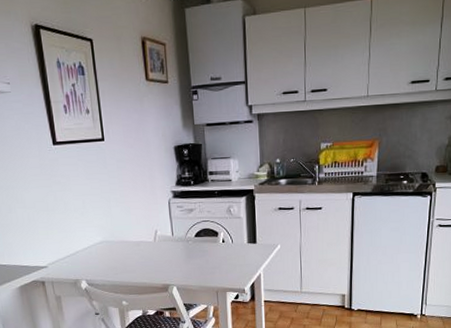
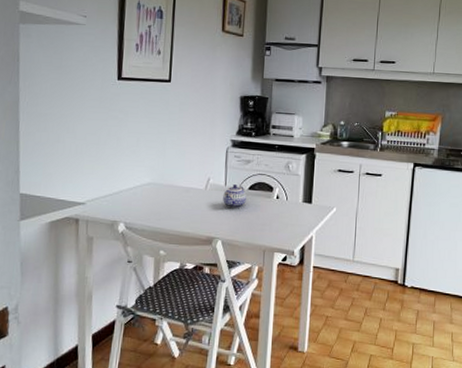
teapot: none [172,233,194,257] -> present [223,184,247,209]

